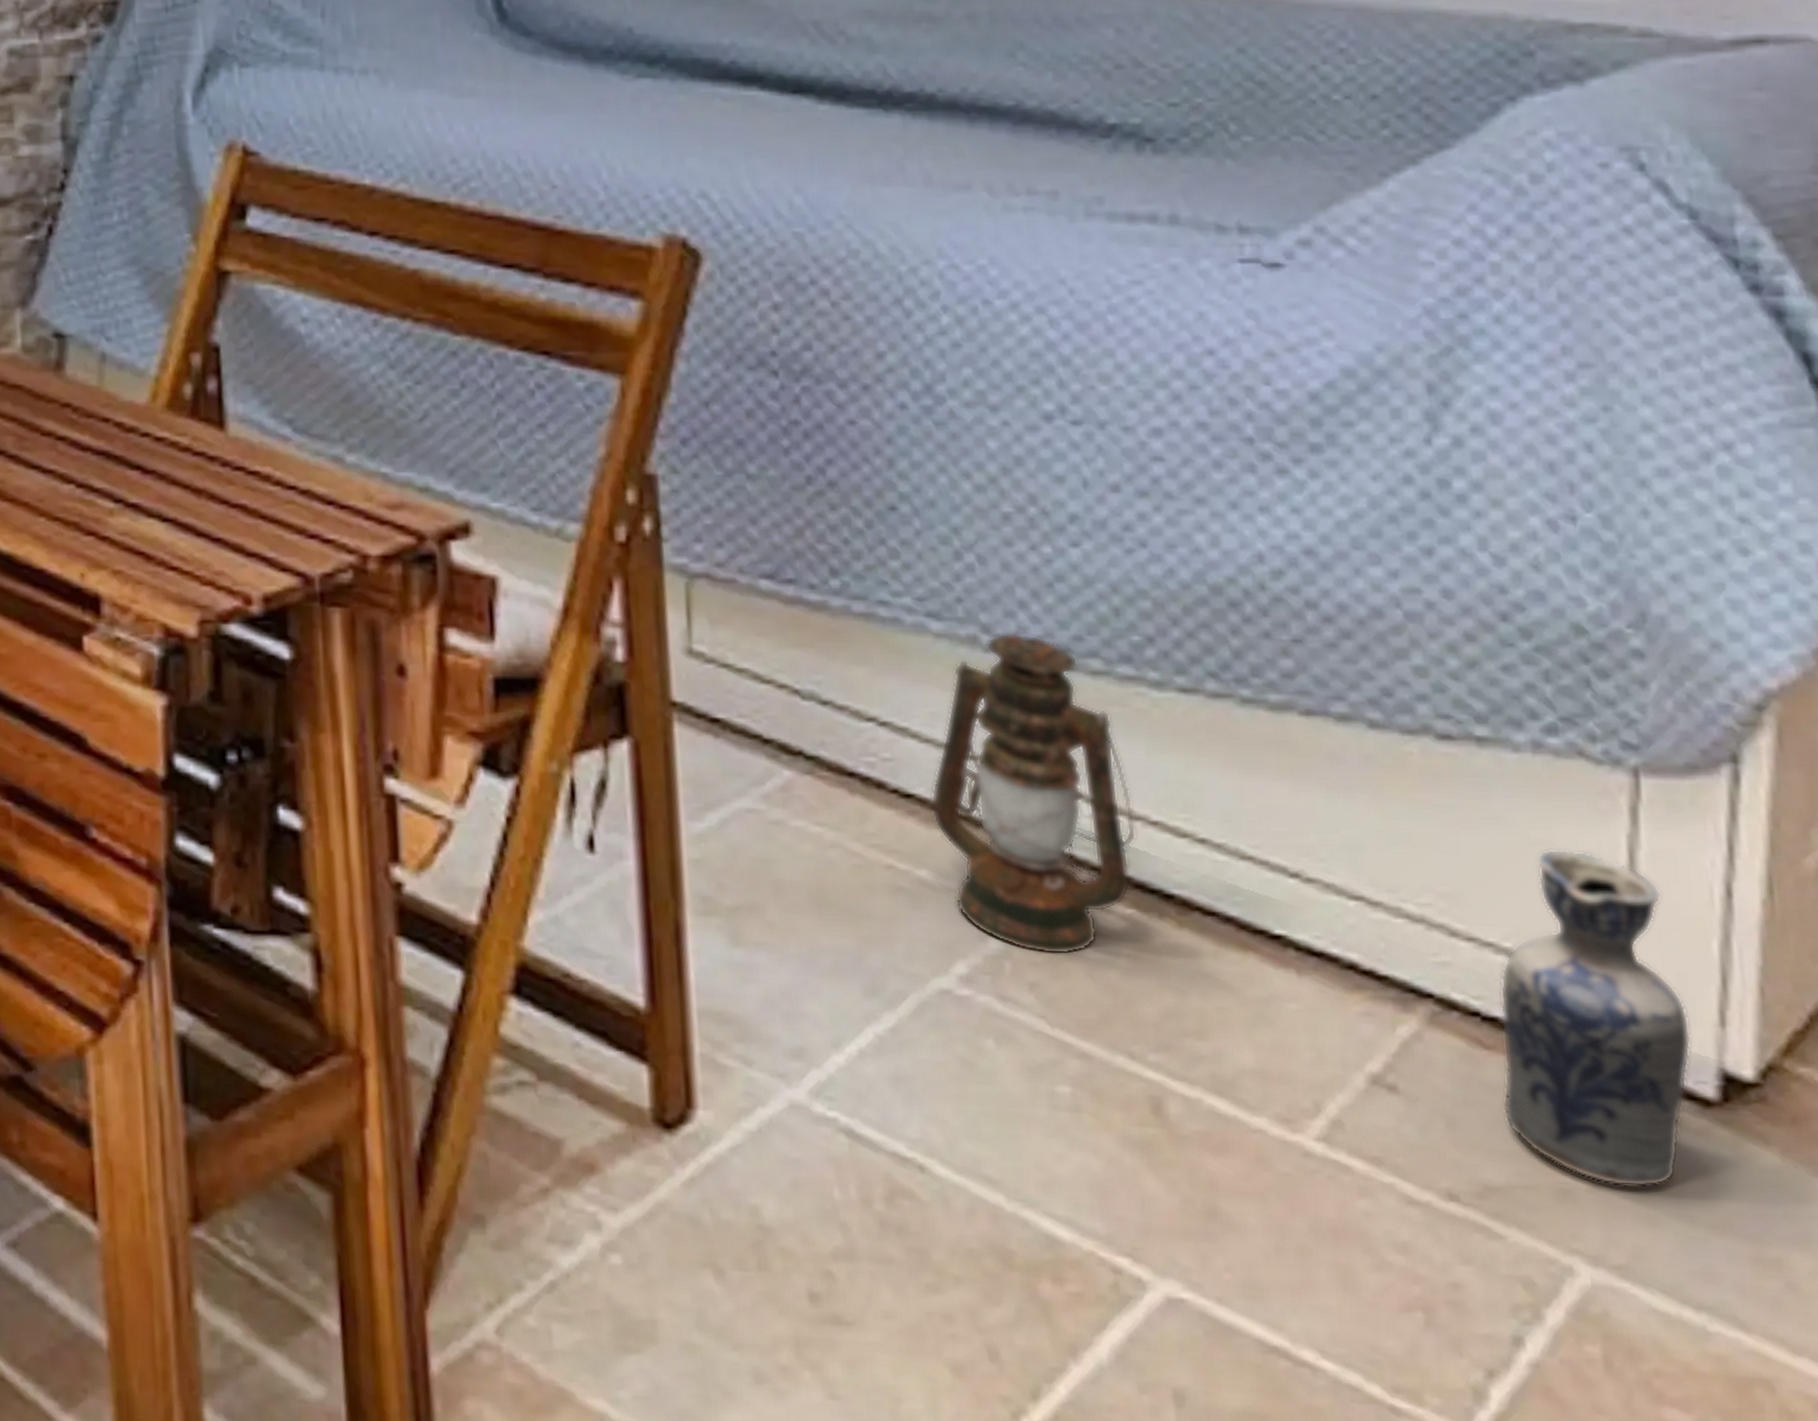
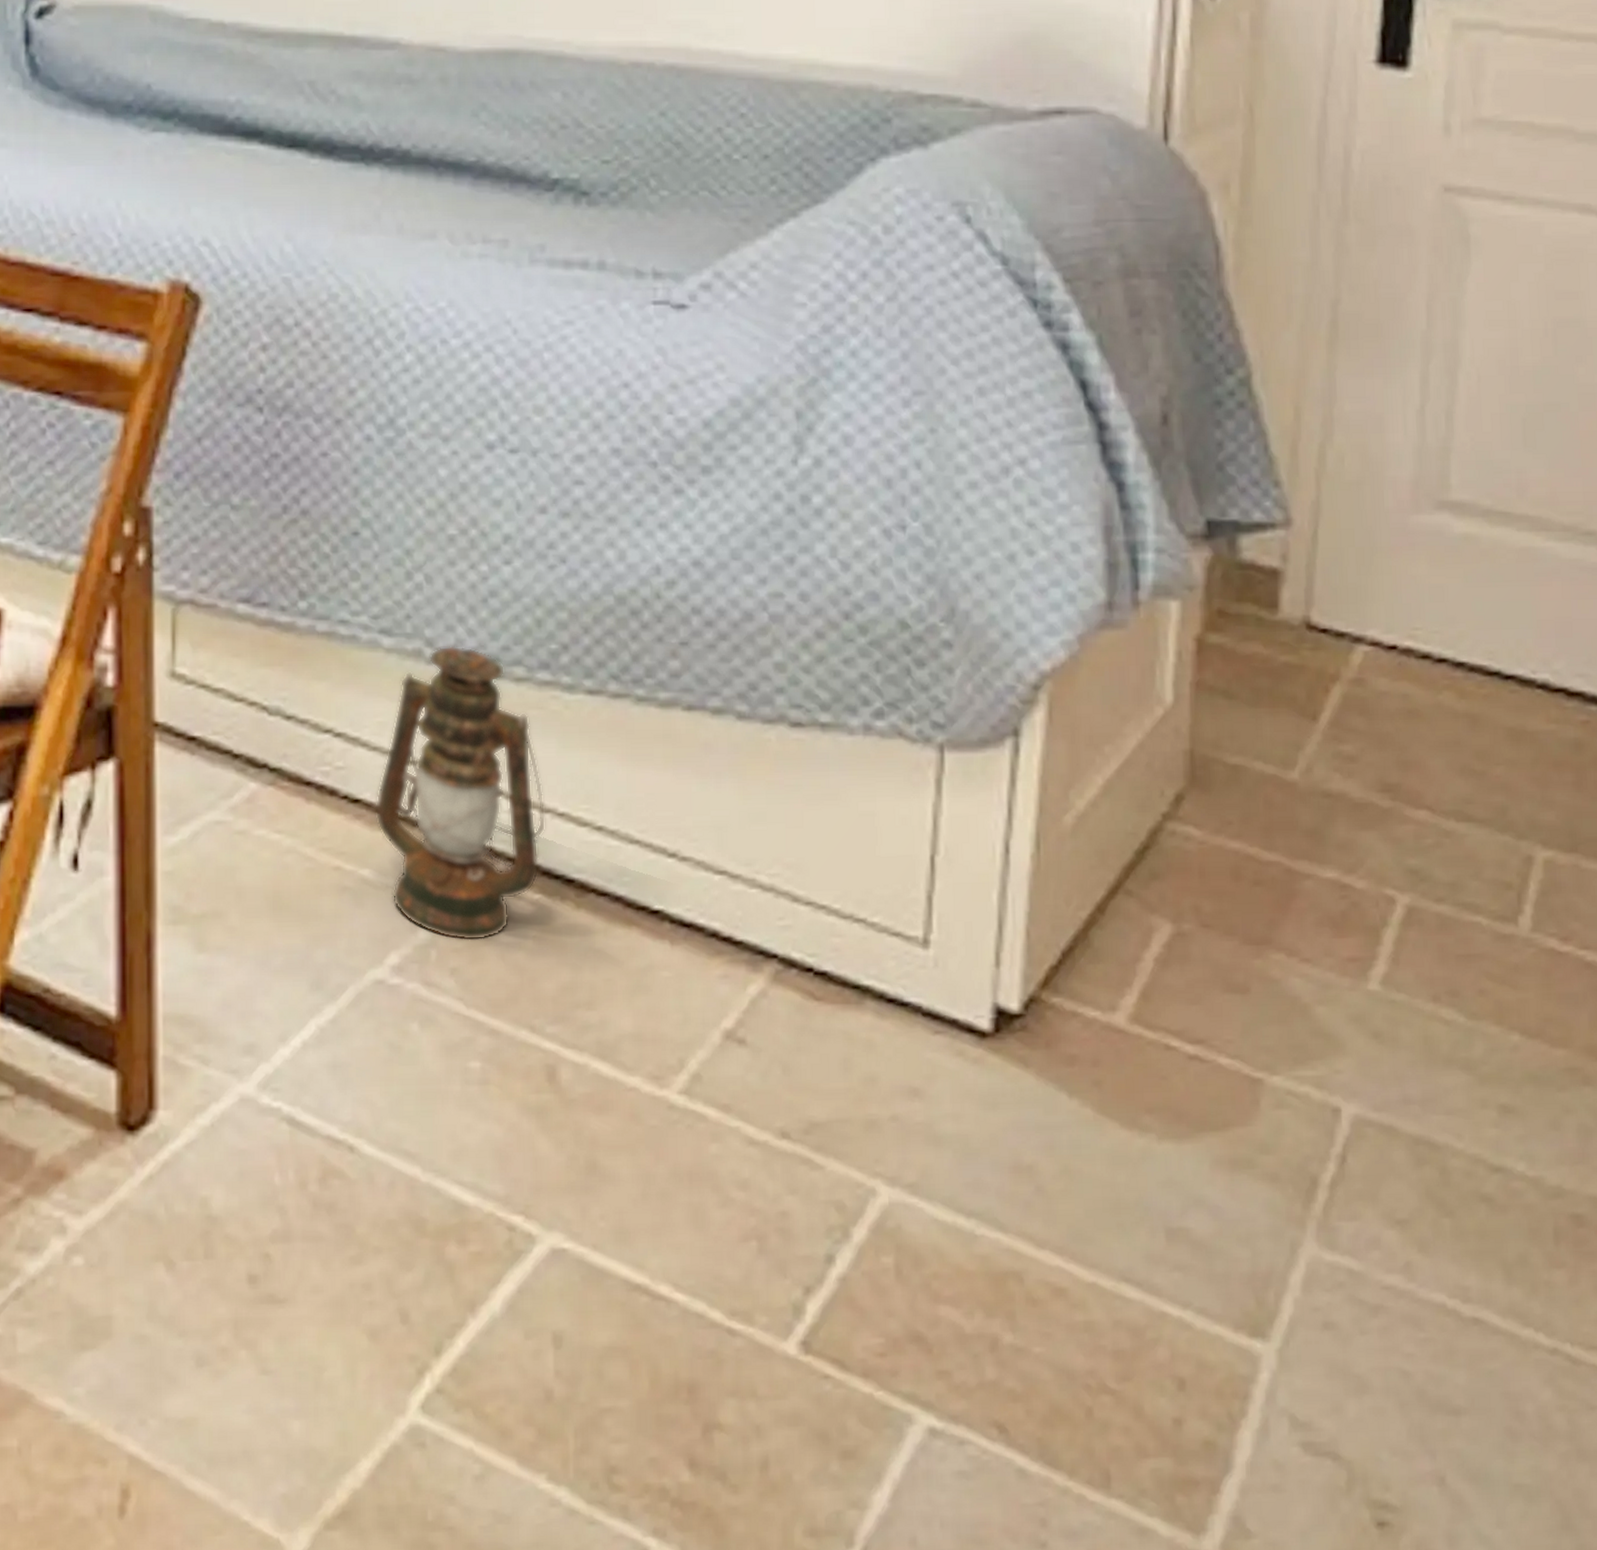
ceramic jug: present [1499,849,1692,1188] -> none [827,819,973,1114]

